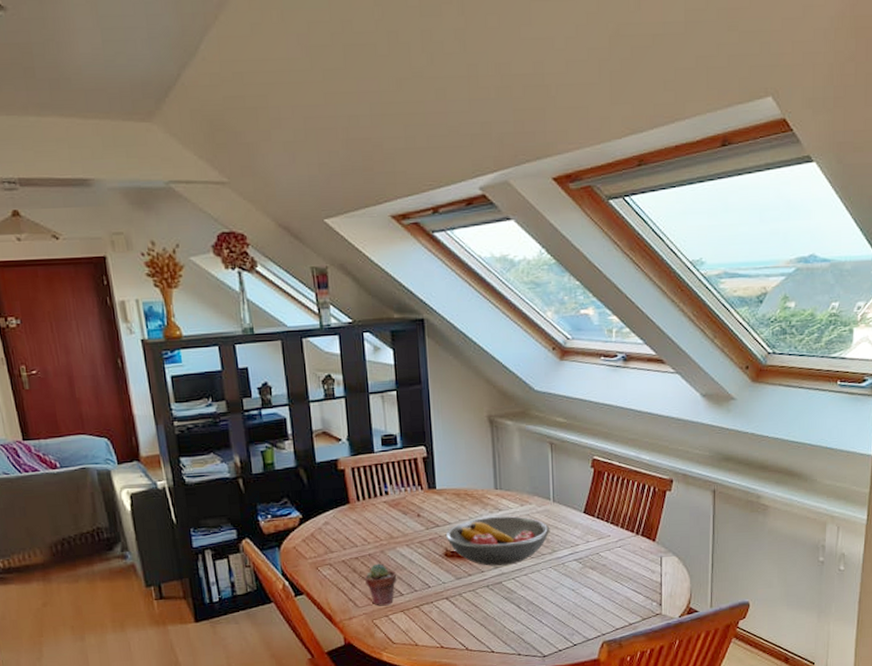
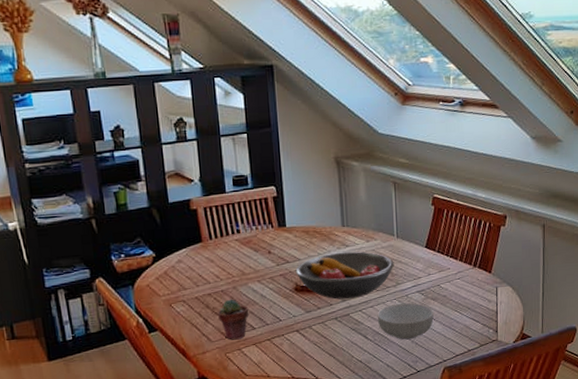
cereal bowl: none [531,571,592,611] -> present [377,302,434,340]

